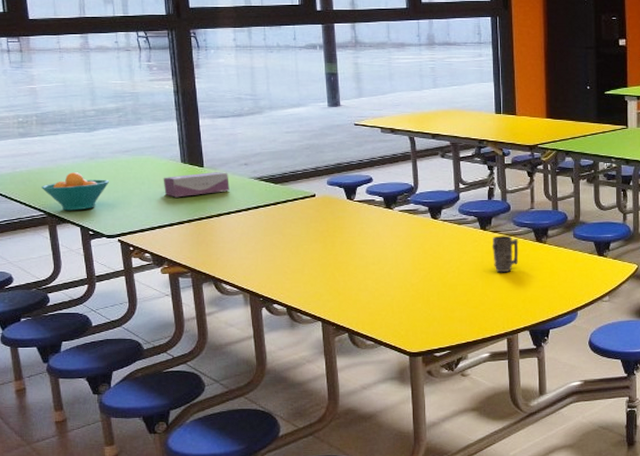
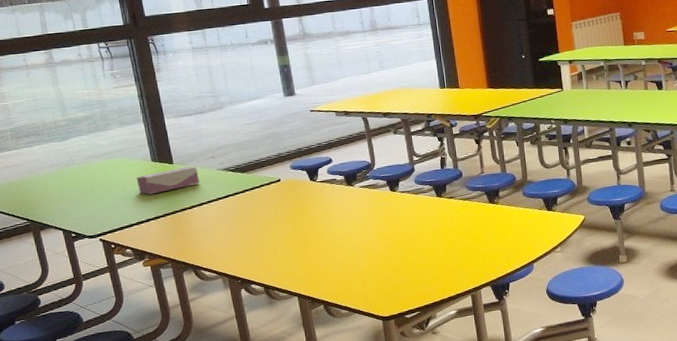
fruit bowl: present [42,172,109,211] -> none [22,180,86,217]
mug: present [491,235,519,273] -> none [448,200,475,235]

